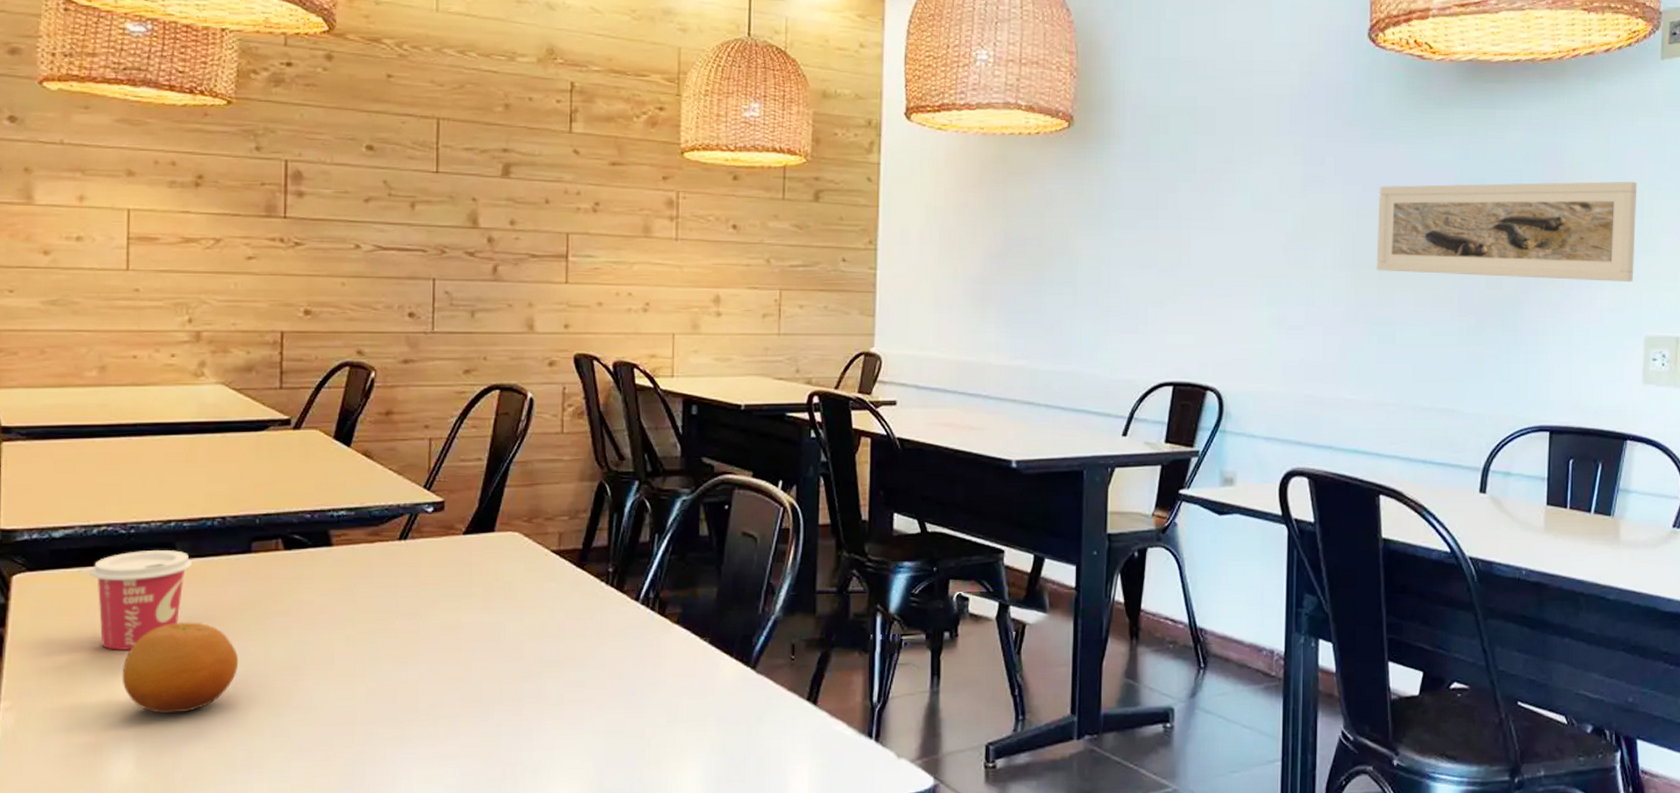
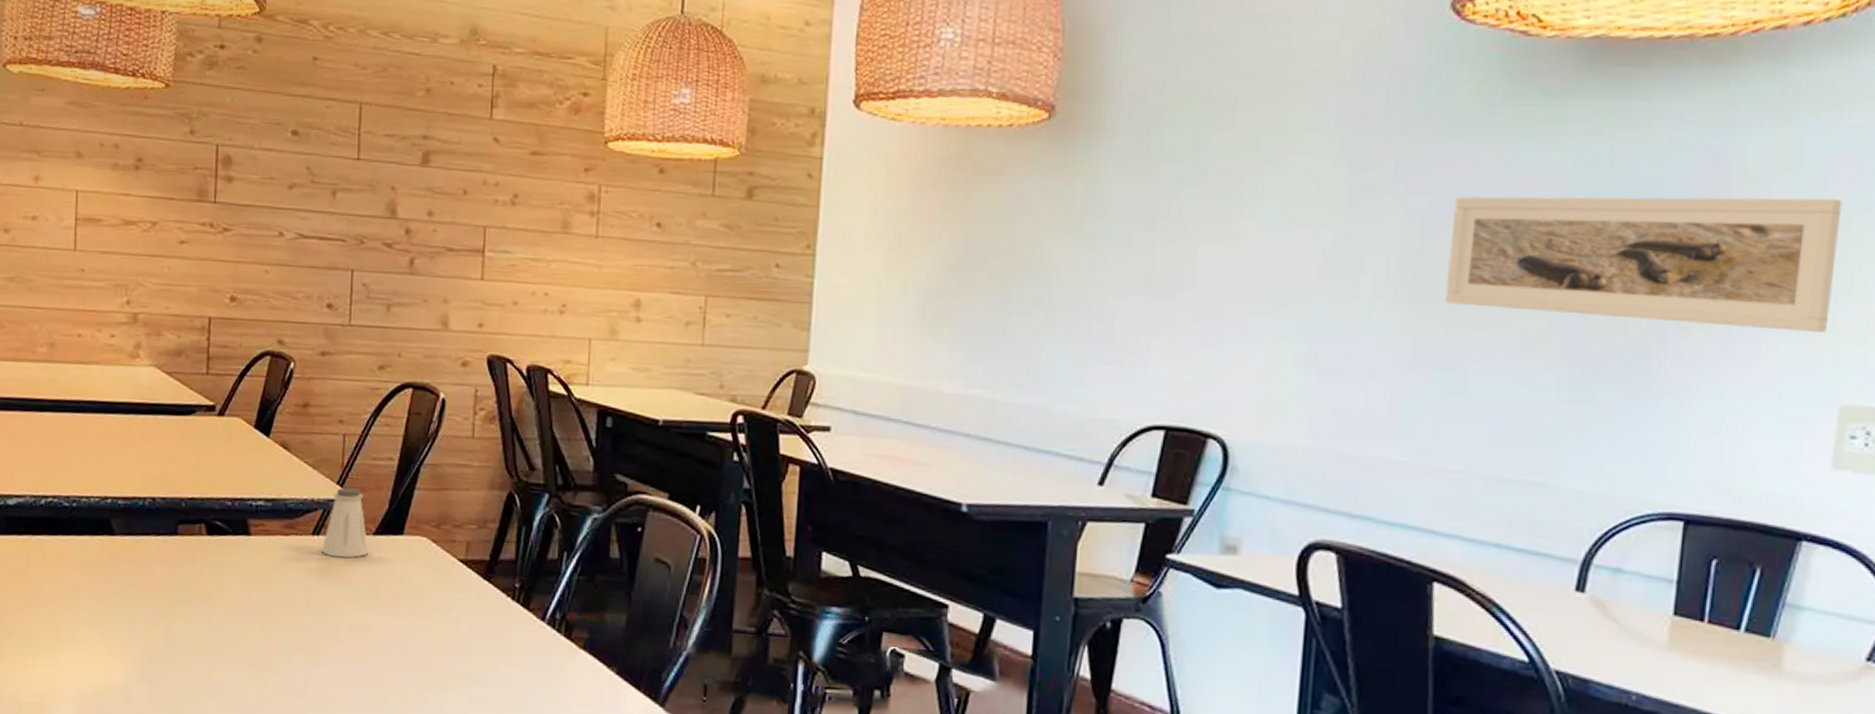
cup: present [90,550,193,650] -> none [38,524,126,619]
fruit: present [122,622,239,714] -> none [63,596,164,685]
saltshaker: none [408,489,458,560] -> present [321,486,368,558]

